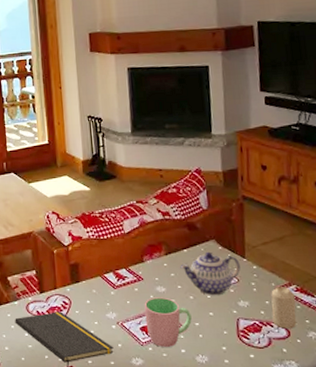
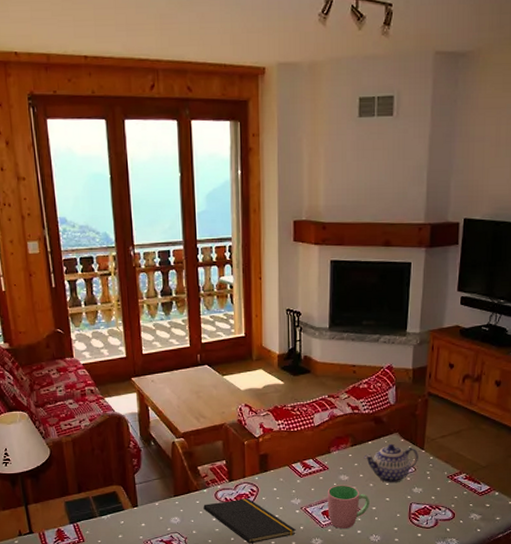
candle: present [271,287,297,329] -> none [441,475,464,511]

